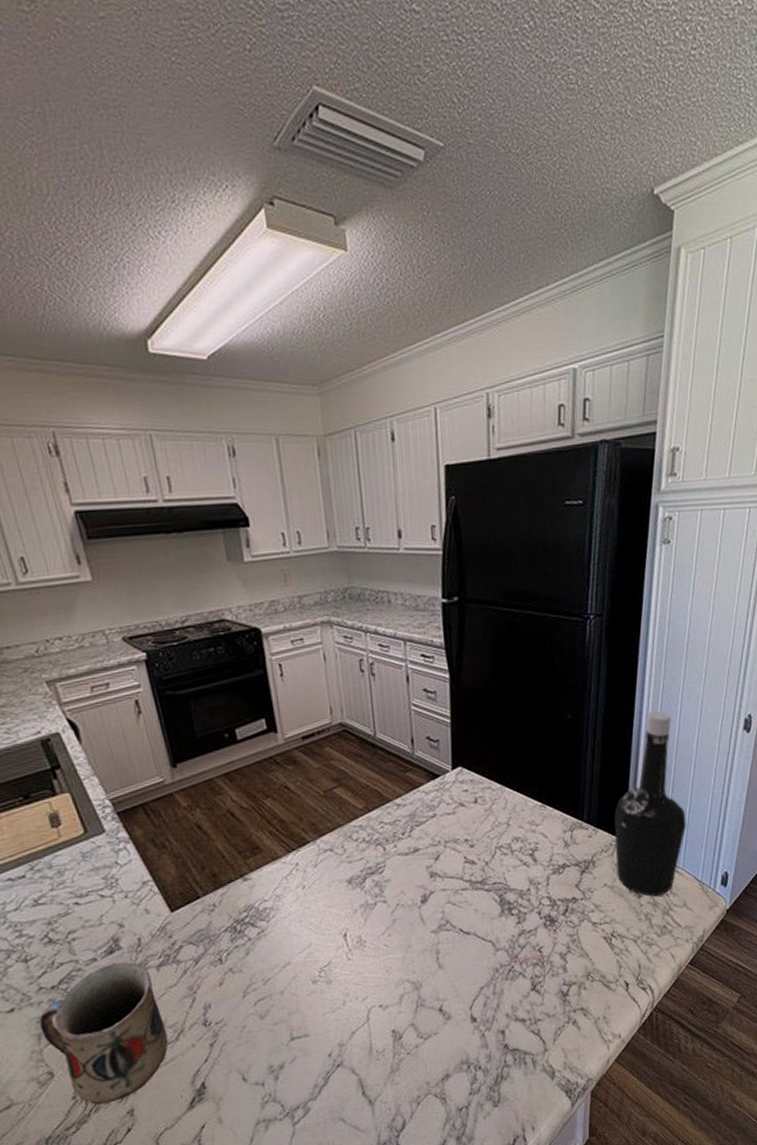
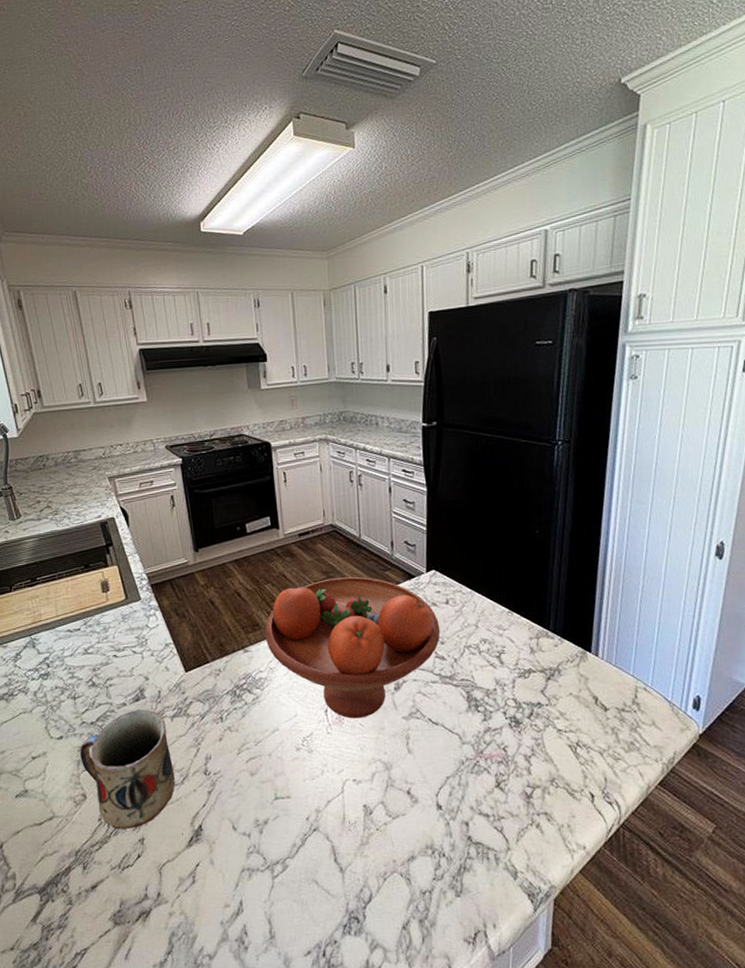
fruit bowl: none [267,781,470,941] -> present [264,576,441,719]
bottle: present [614,710,687,897] -> none [580,532,655,711]

